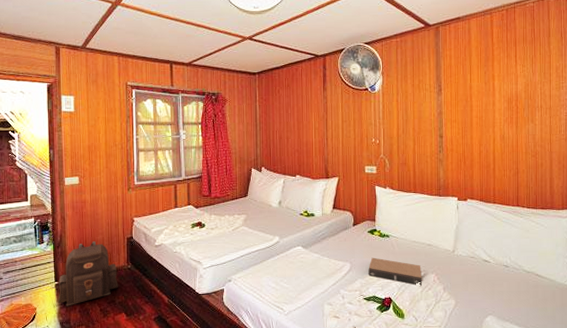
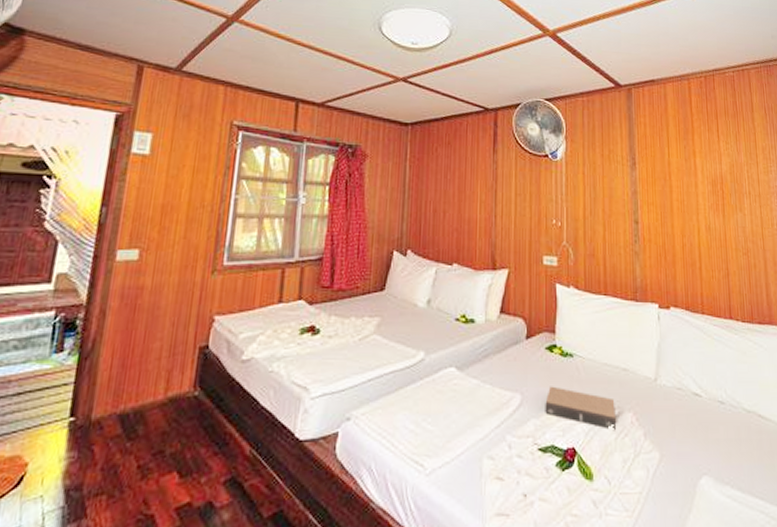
backpack: present [57,241,119,306] -> none [66,351,176,461]

